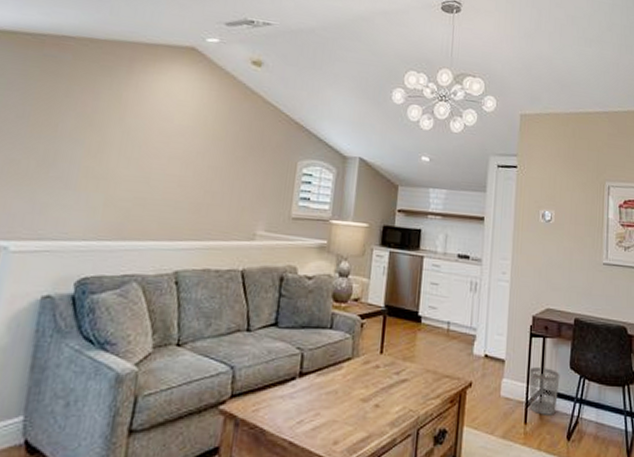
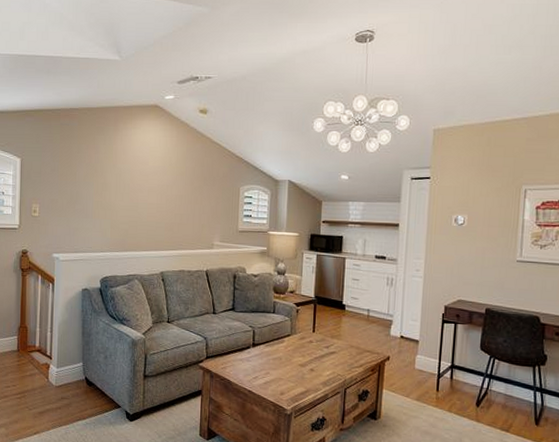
wastebasket: present [529,367,560,415] -> none [441,347,471,386]

